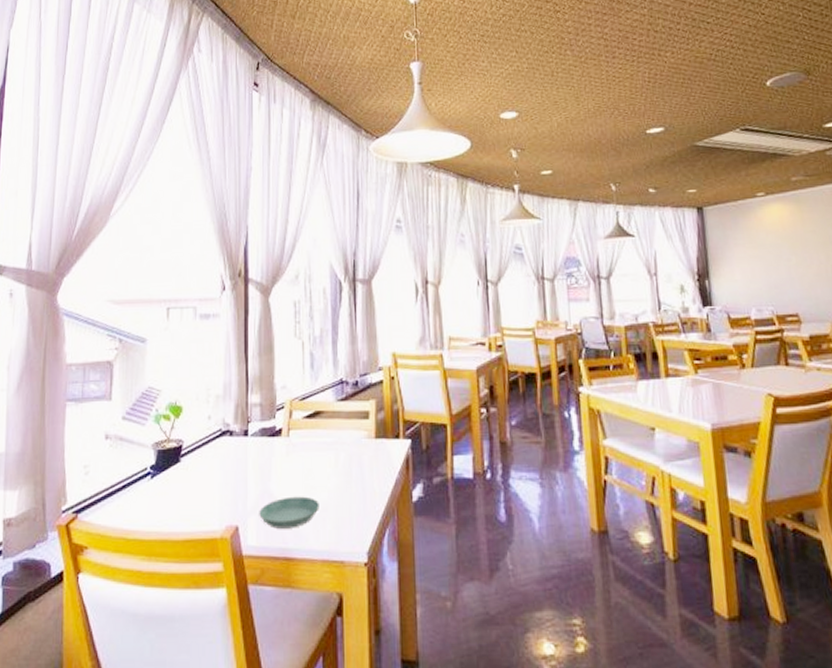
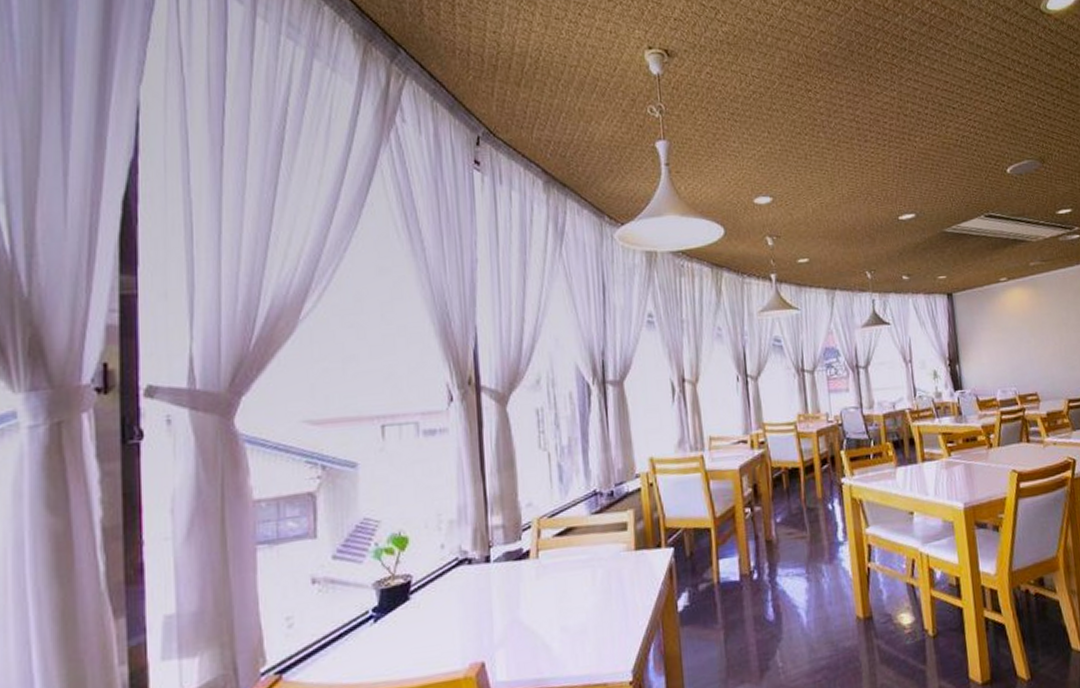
saucer: present [259,496,319,529] -> none [508,620,577,660]

